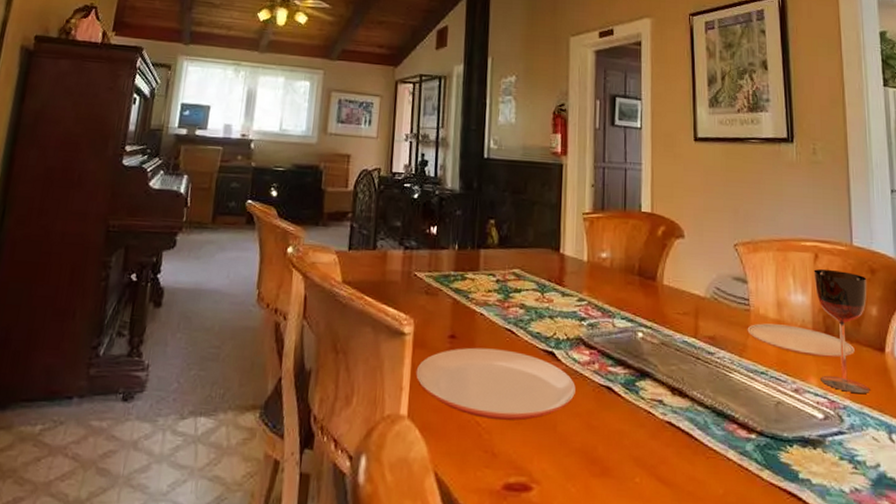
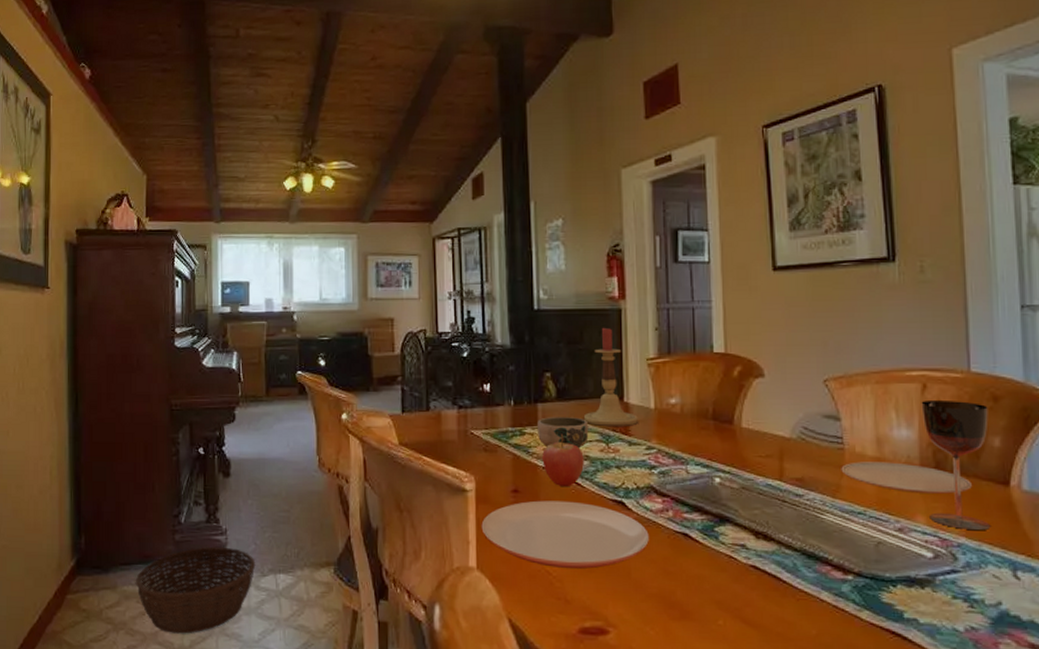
basket: none [35,383,176,484] -> present [135,546,256,634]
bowl: none [478,263,527,297] -> present [538,417,589,448]
fruit: none [480,280,520,335] -> present [542,433,584,488]
candlestick: none [523,180,573,278] -> present [584,327,639,427]

